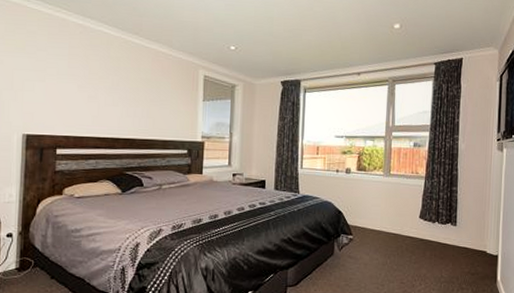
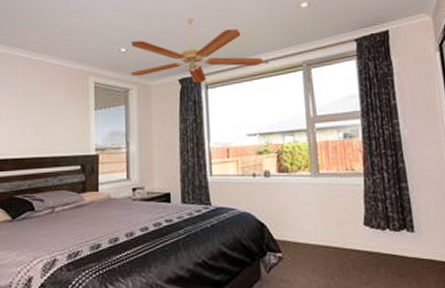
ceiling fan: none [238,25,357,86] -> present [131,17,265,83]

